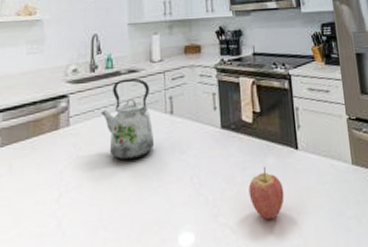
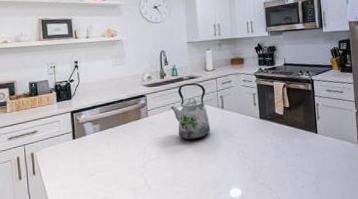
fruit: present [248,166,284,220] -> none [280,145,306,181]

